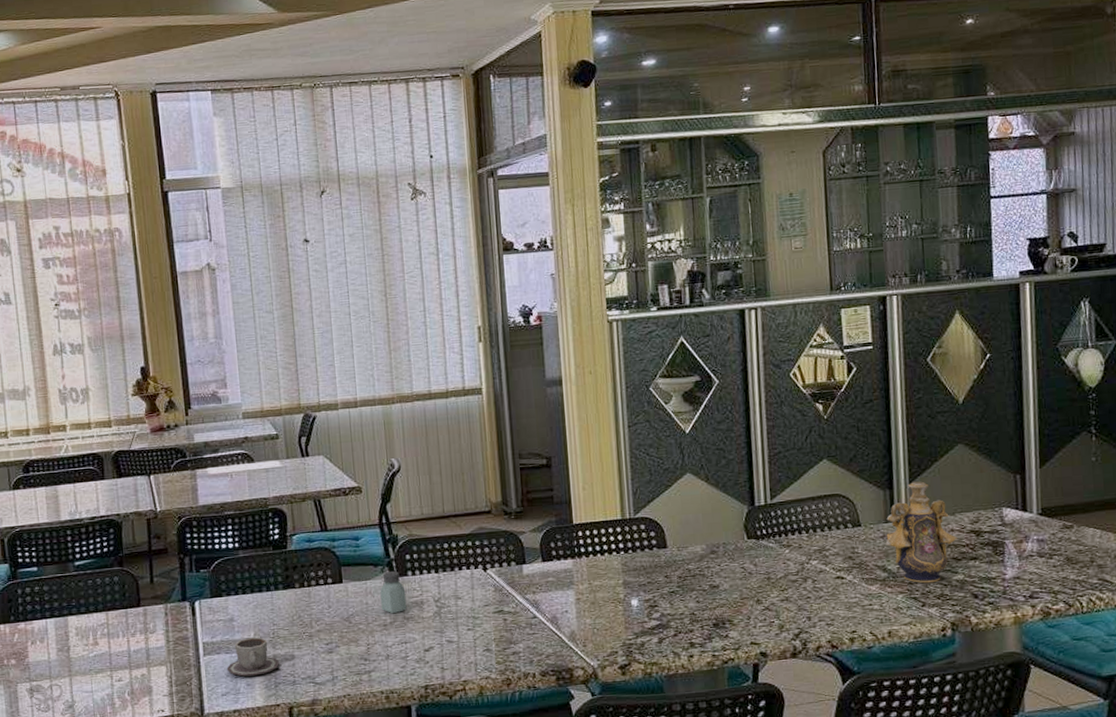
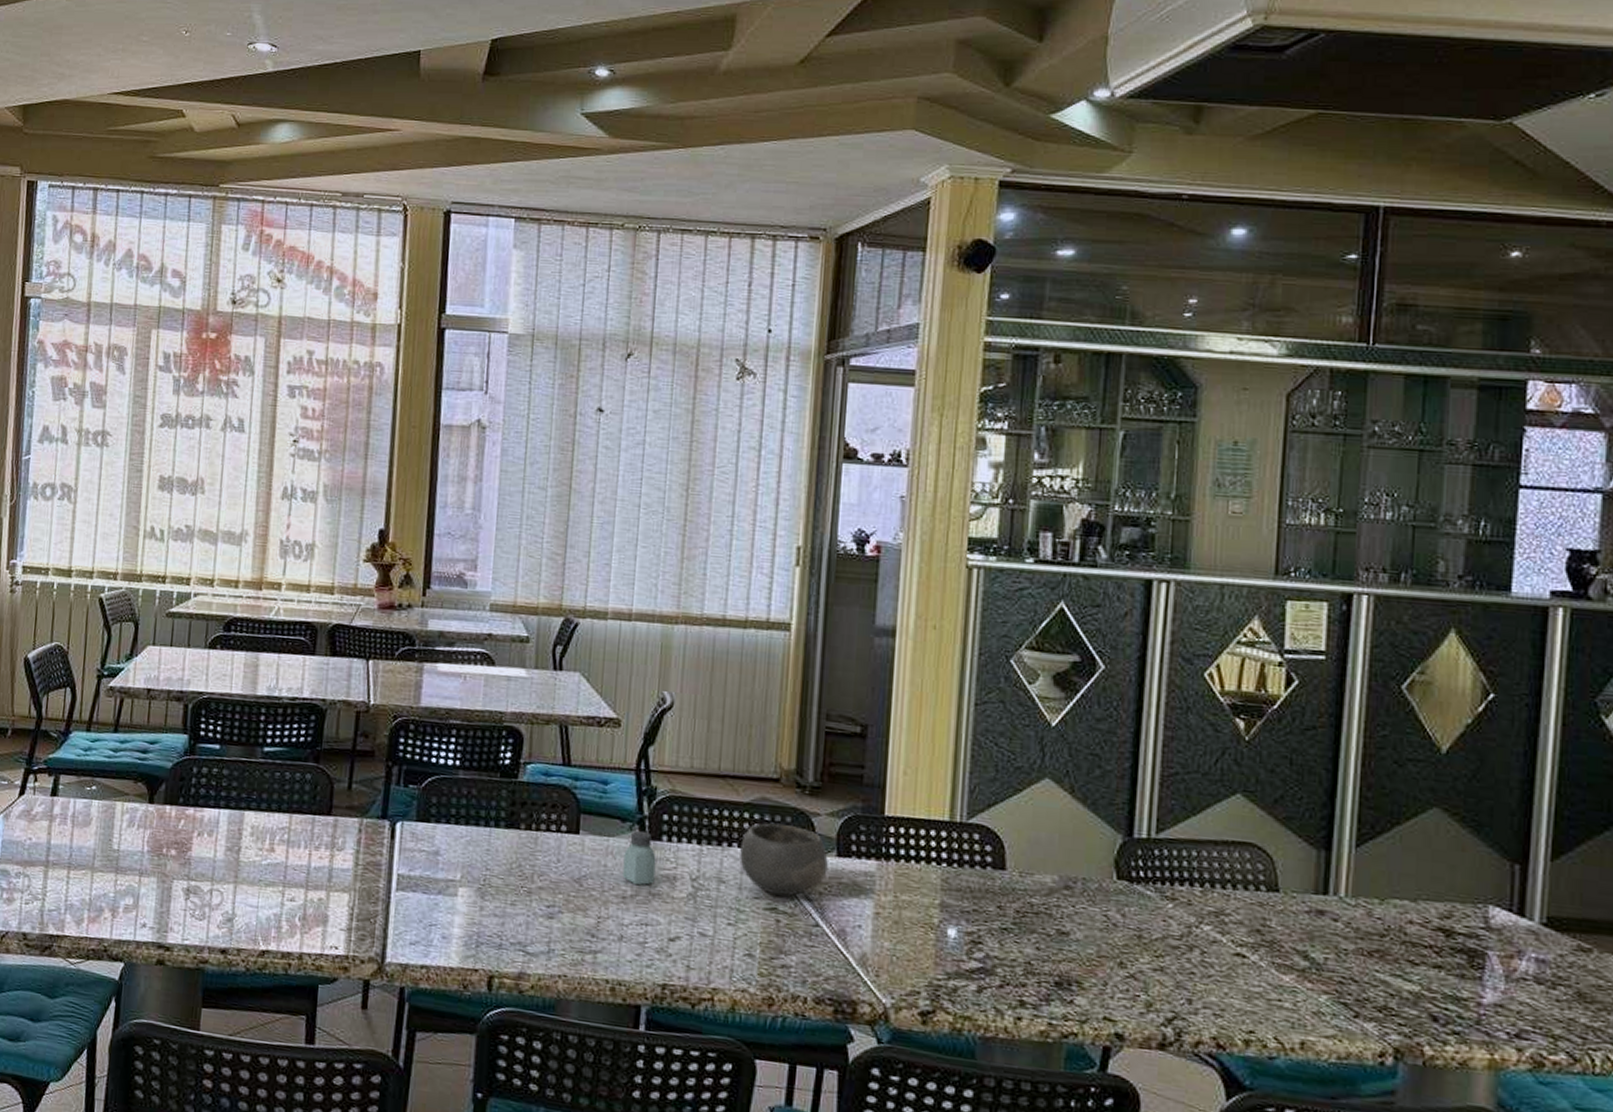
cup: present [226,637,280,677] -> none [421,879,487,928]
bowl: none [468,545,537,600] -> present [740,823,828,897]
decorative vase: present [885,481,958,584] -> none [1311,846,1419,989]

